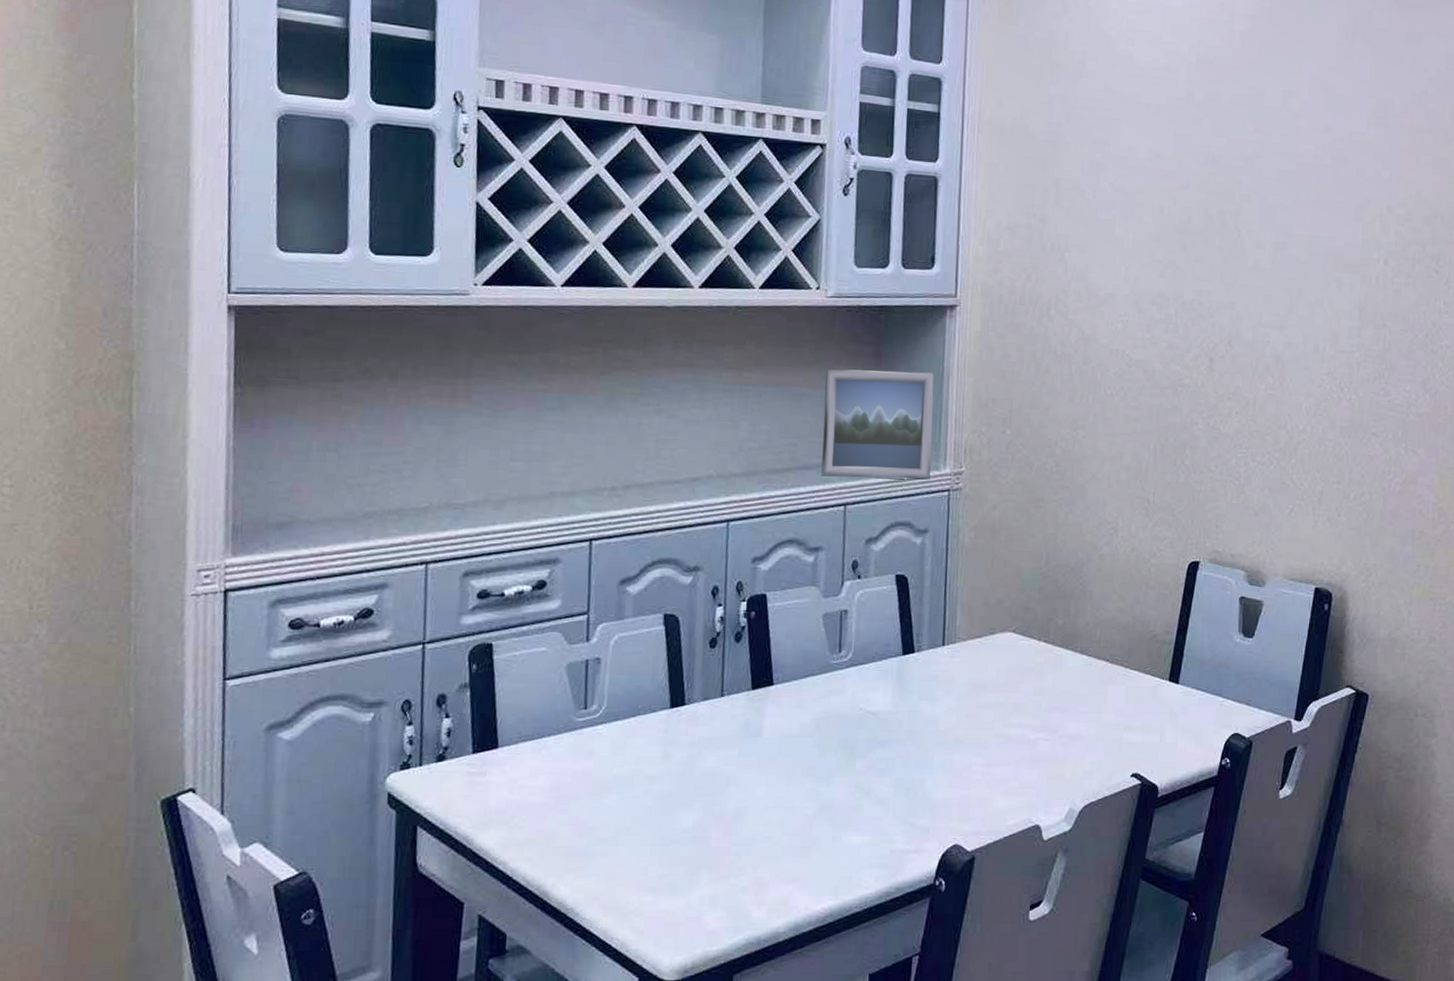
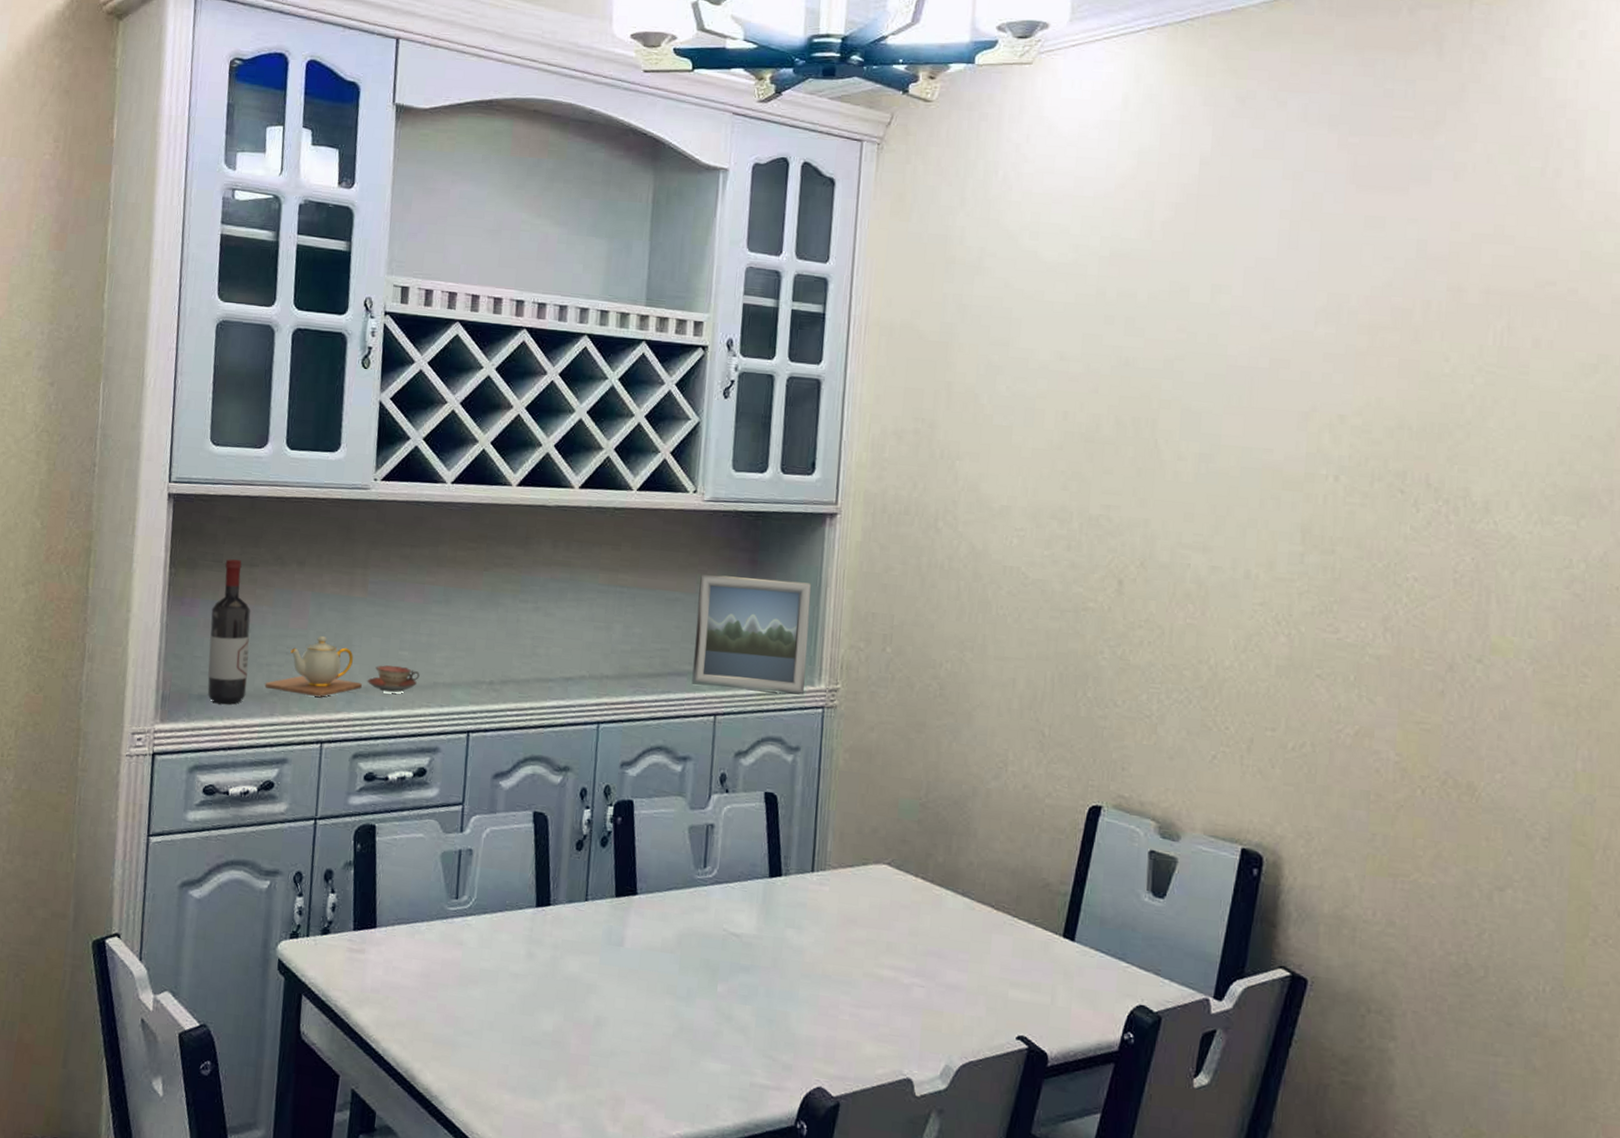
wine bottle: none [287,375,337,531] -> present [207,559,251,704]
teapot: none [357,451,470,516] -> present [264,635,362,697]
teacup: none [476,477,535,506] -> present [367,665,420,693]

